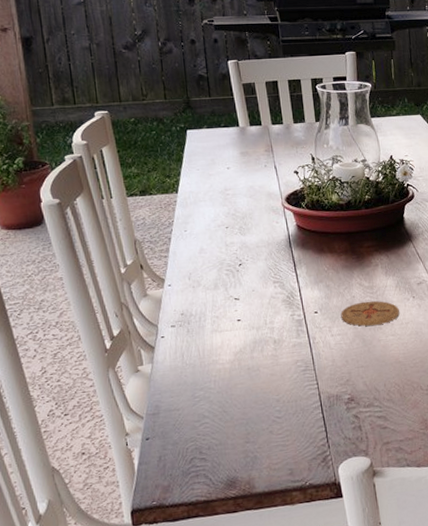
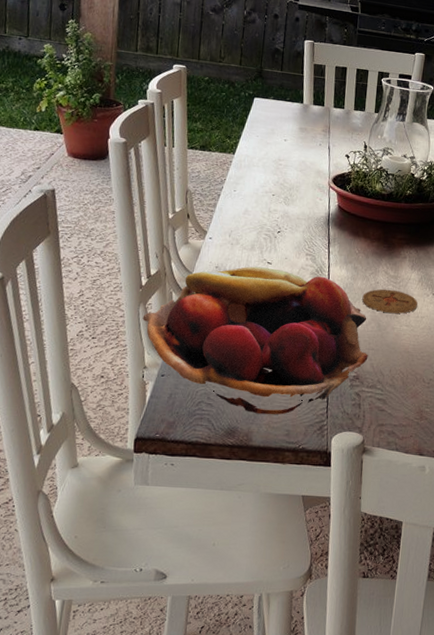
fruit basket: none [114,301,359,459] -> present [142,266,368,415]

